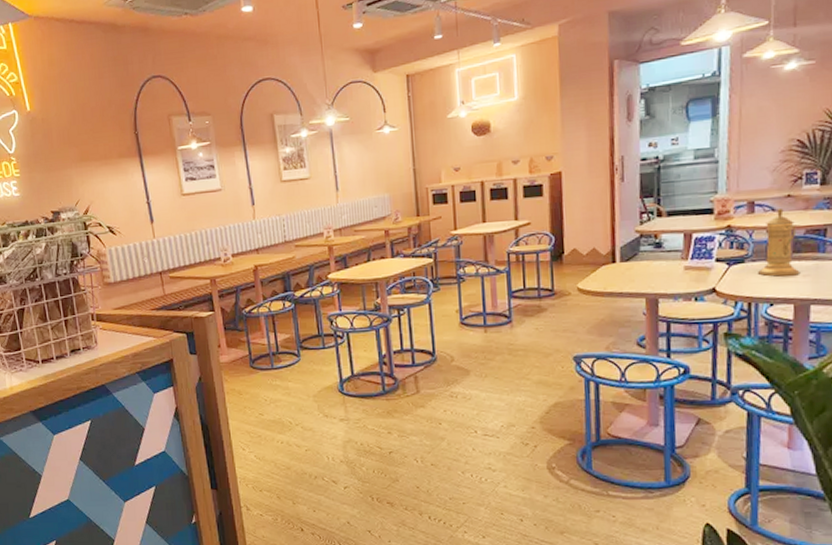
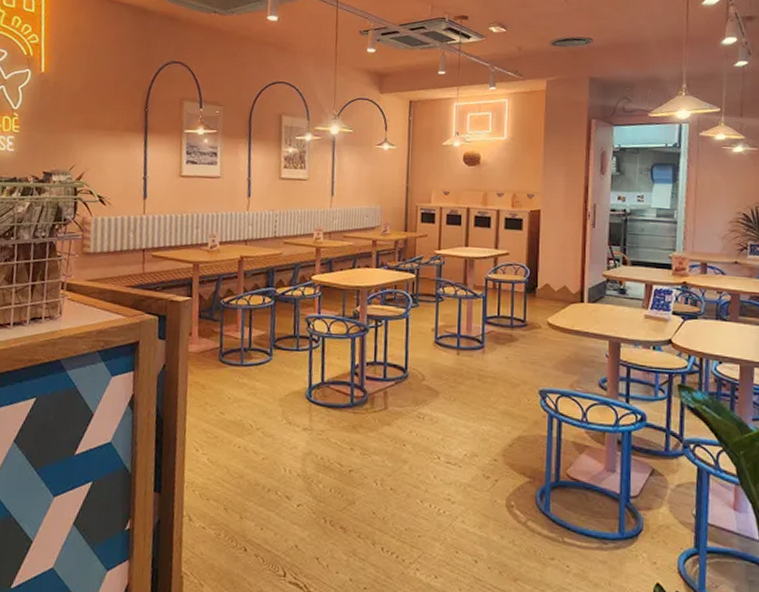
coffee pot: present [758,207,800,277] -> none [709,272,746,337]

